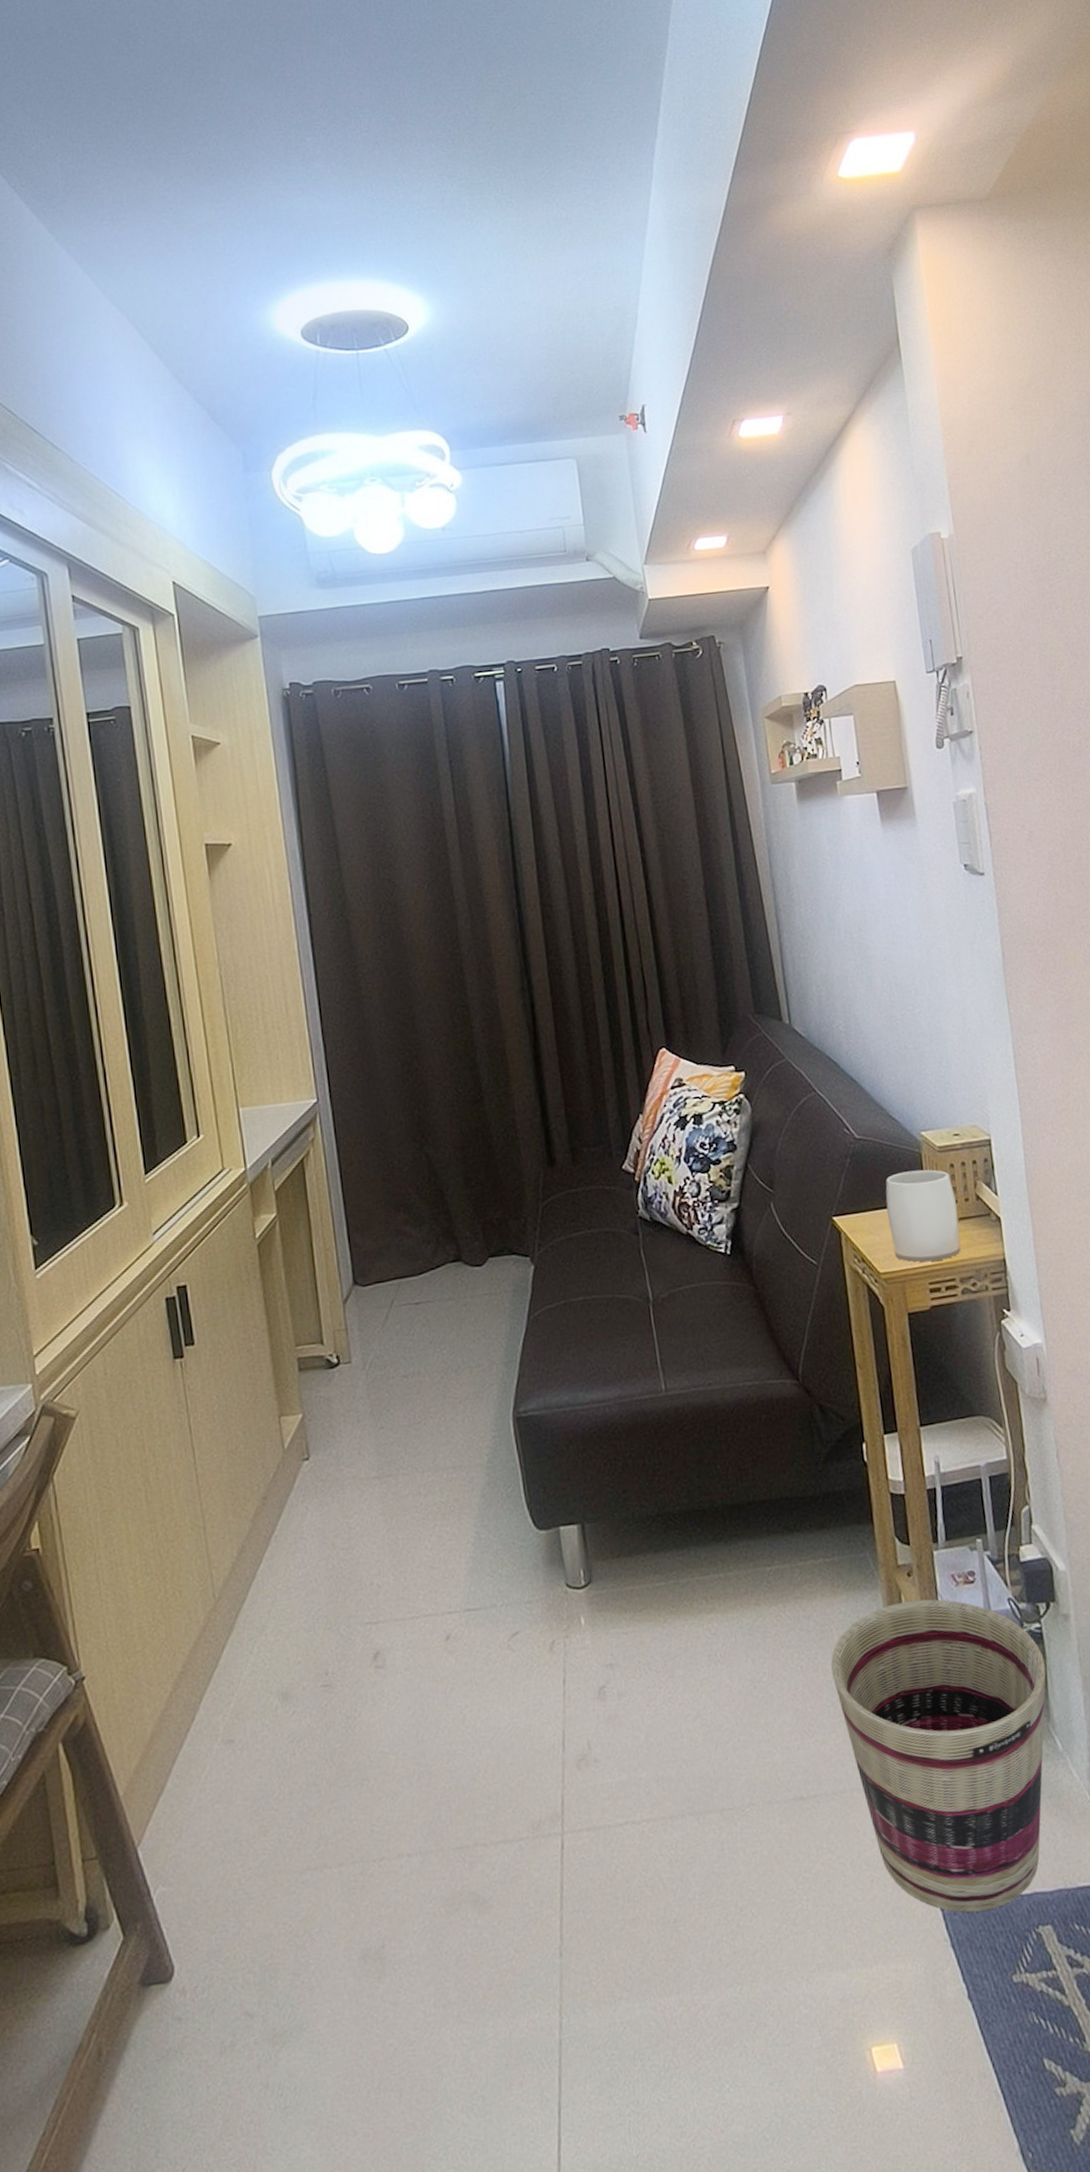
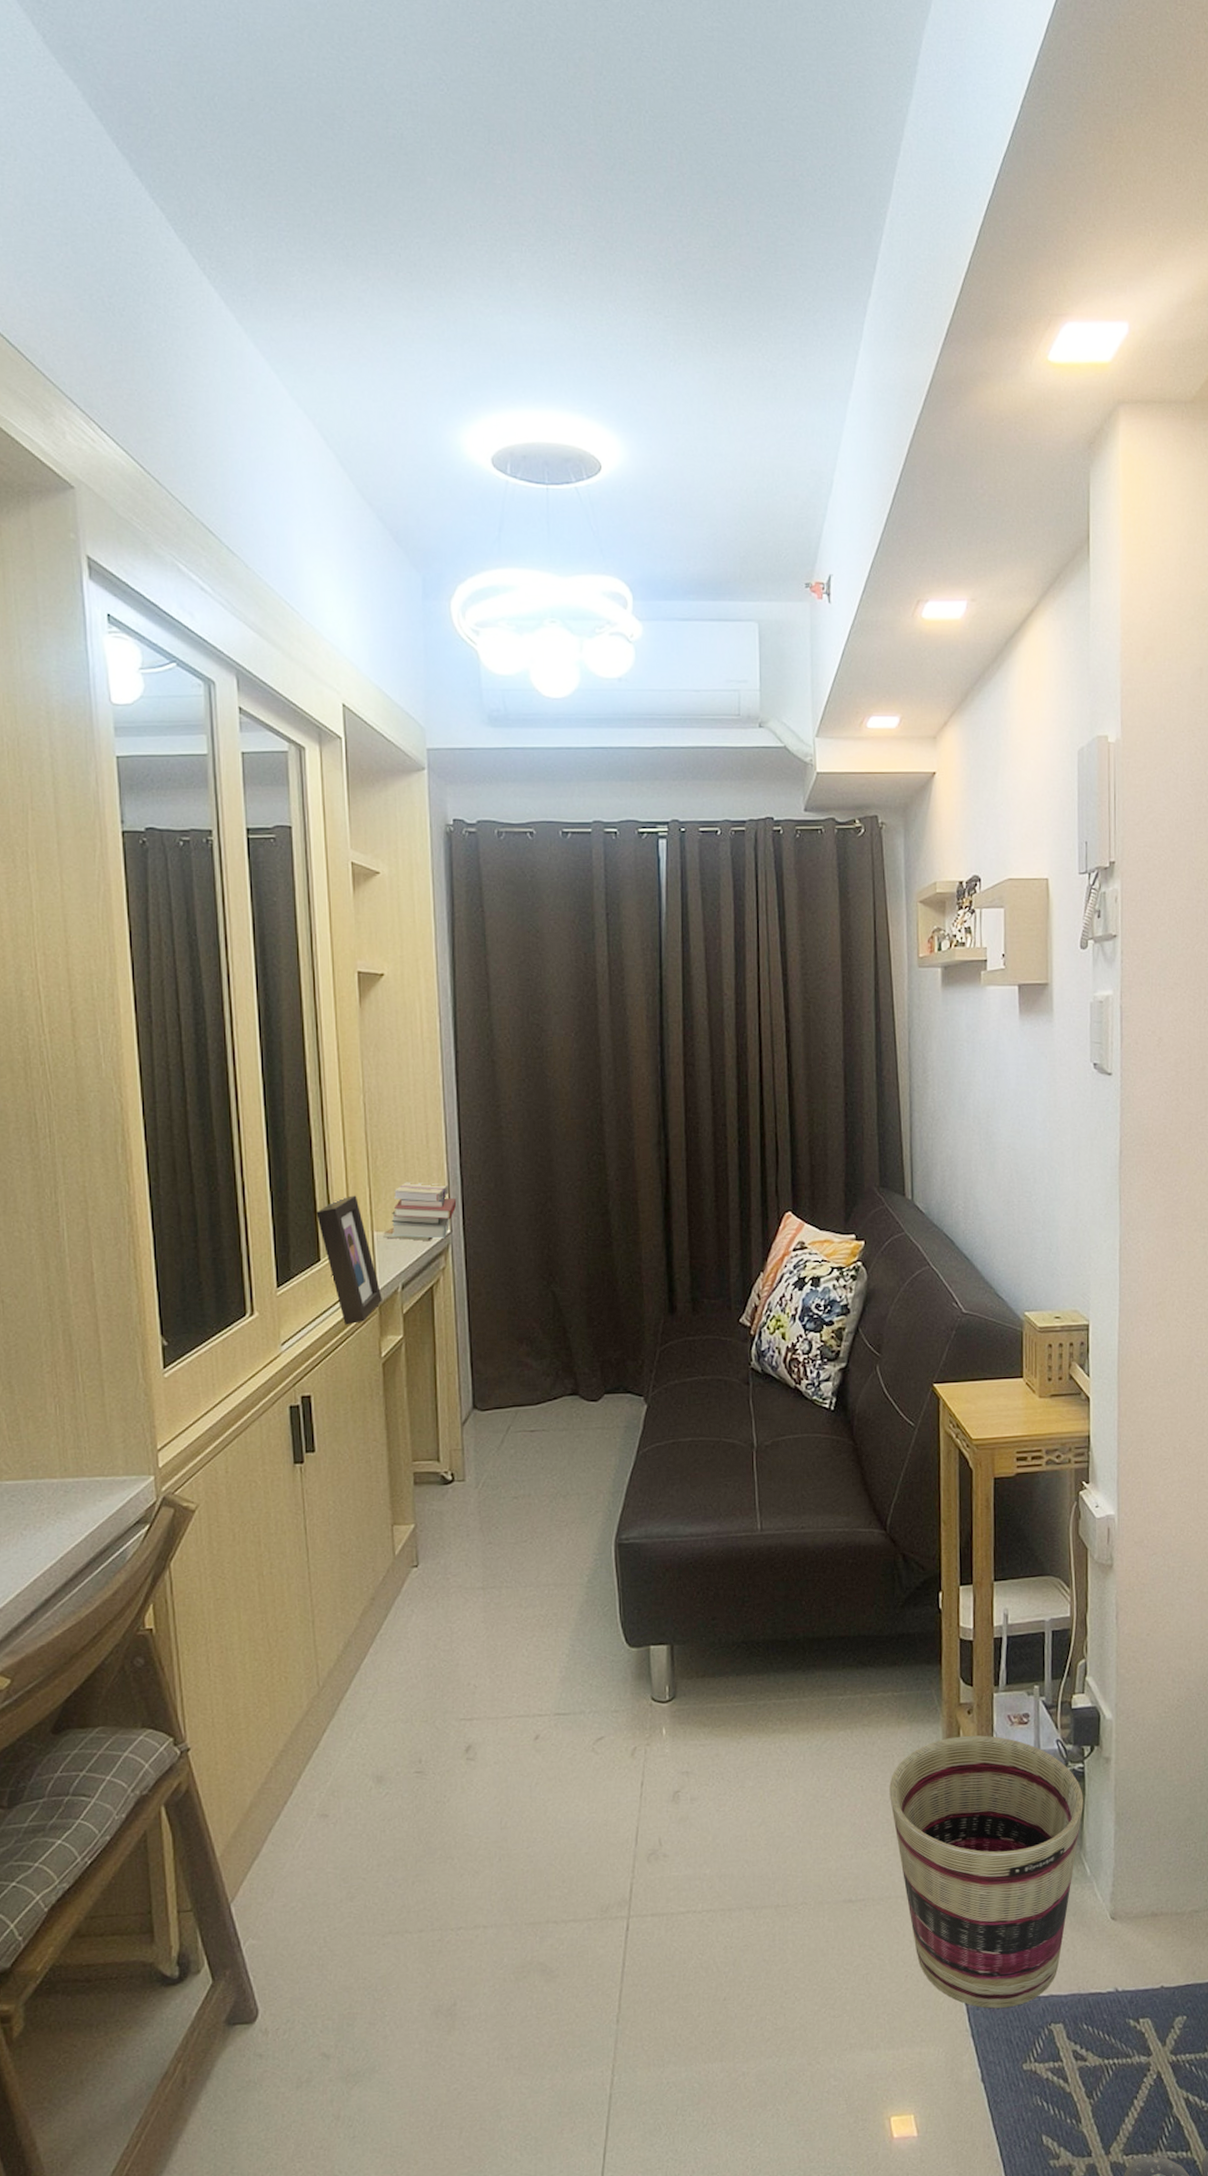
picture frame: none [180,1072,253,1208] -> present [316,1195,382,1325]
books: none [249,1052,322,1114] -> present [383,1182,457,1242]
mug: present [885,1169,961,1263] -> none [985,1347,1051,1433]

